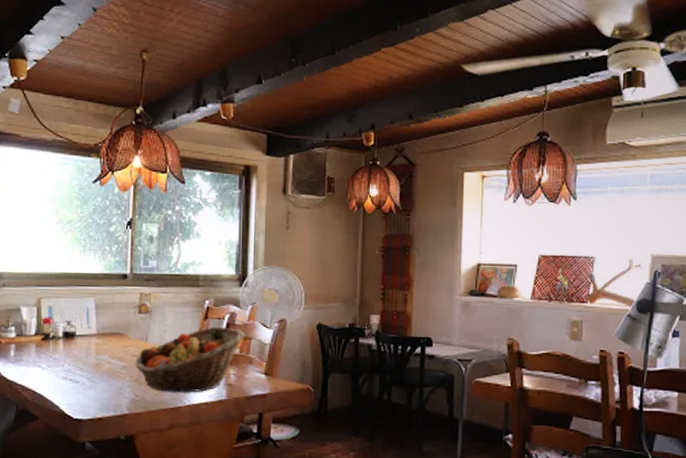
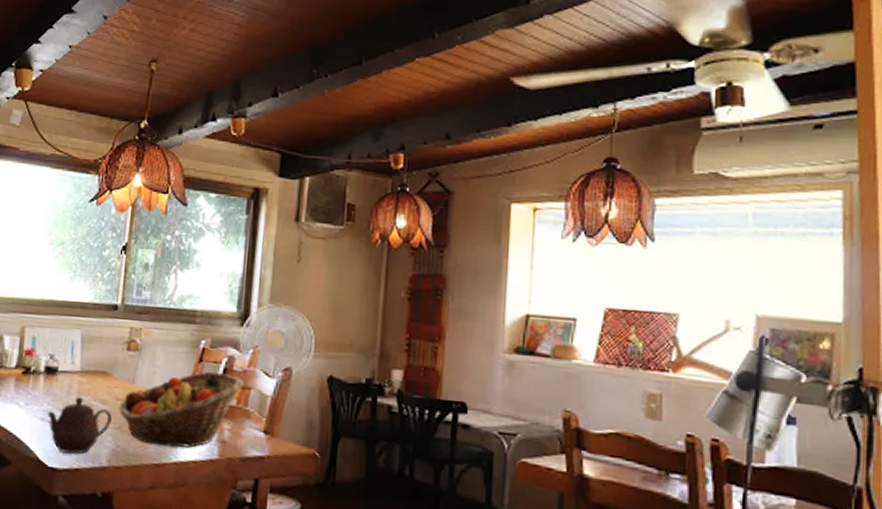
teapot: none [68,355,129,406] -> present [47,396,112,454]

